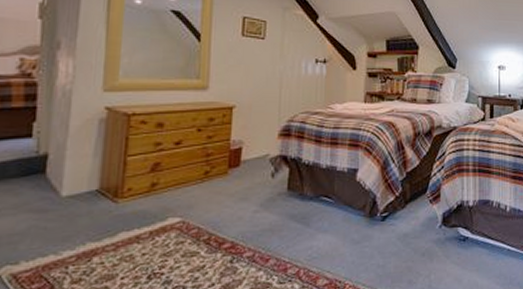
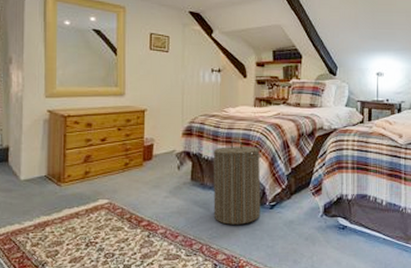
laundry hamper: none [314,139,372,242] -> present [213,138,261,225]

